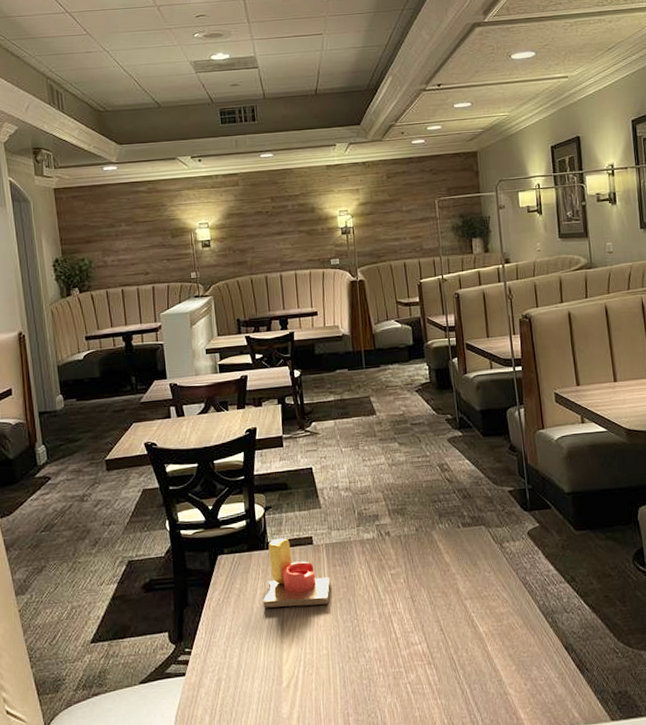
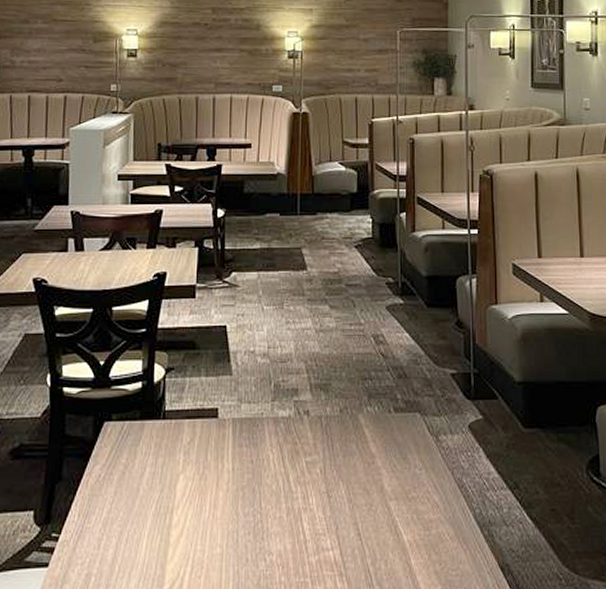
candle: present [263,538,331,608] -> none [151,406,234,492]

